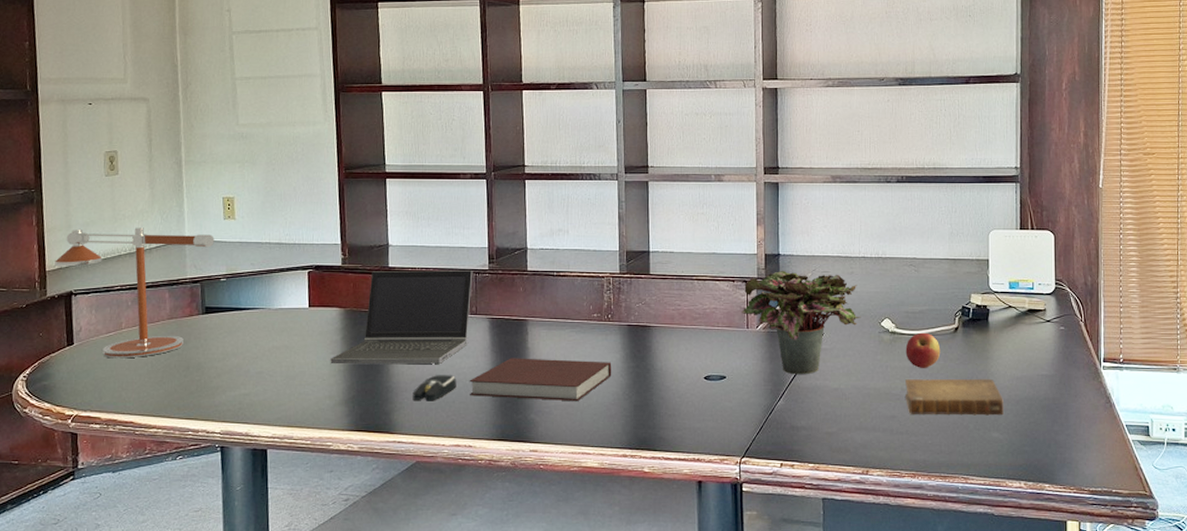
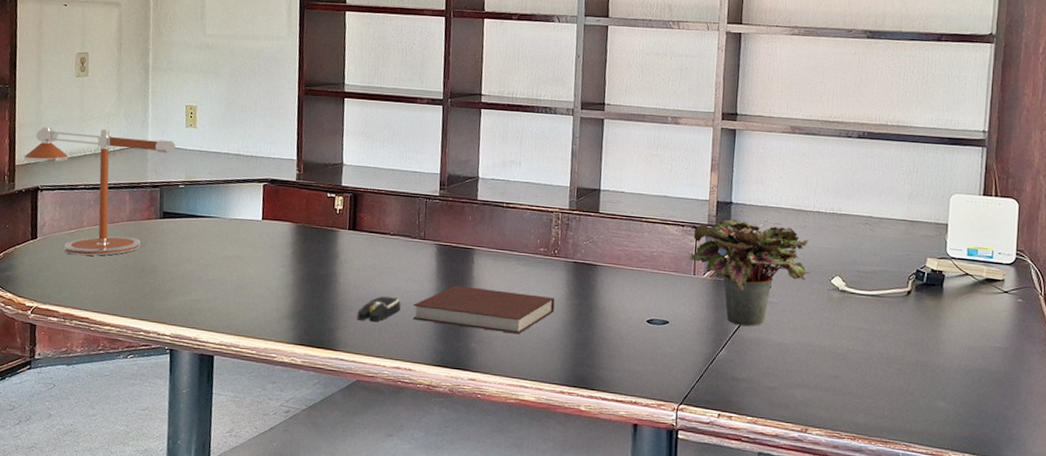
laptop computer: present [330,270,473,365] -> none [279,189,424,286]
apple: present [905,332,941,368] -> none [854,293,891,330]
book: present [906,378,1004,416] -> none [851,339,953,385]

